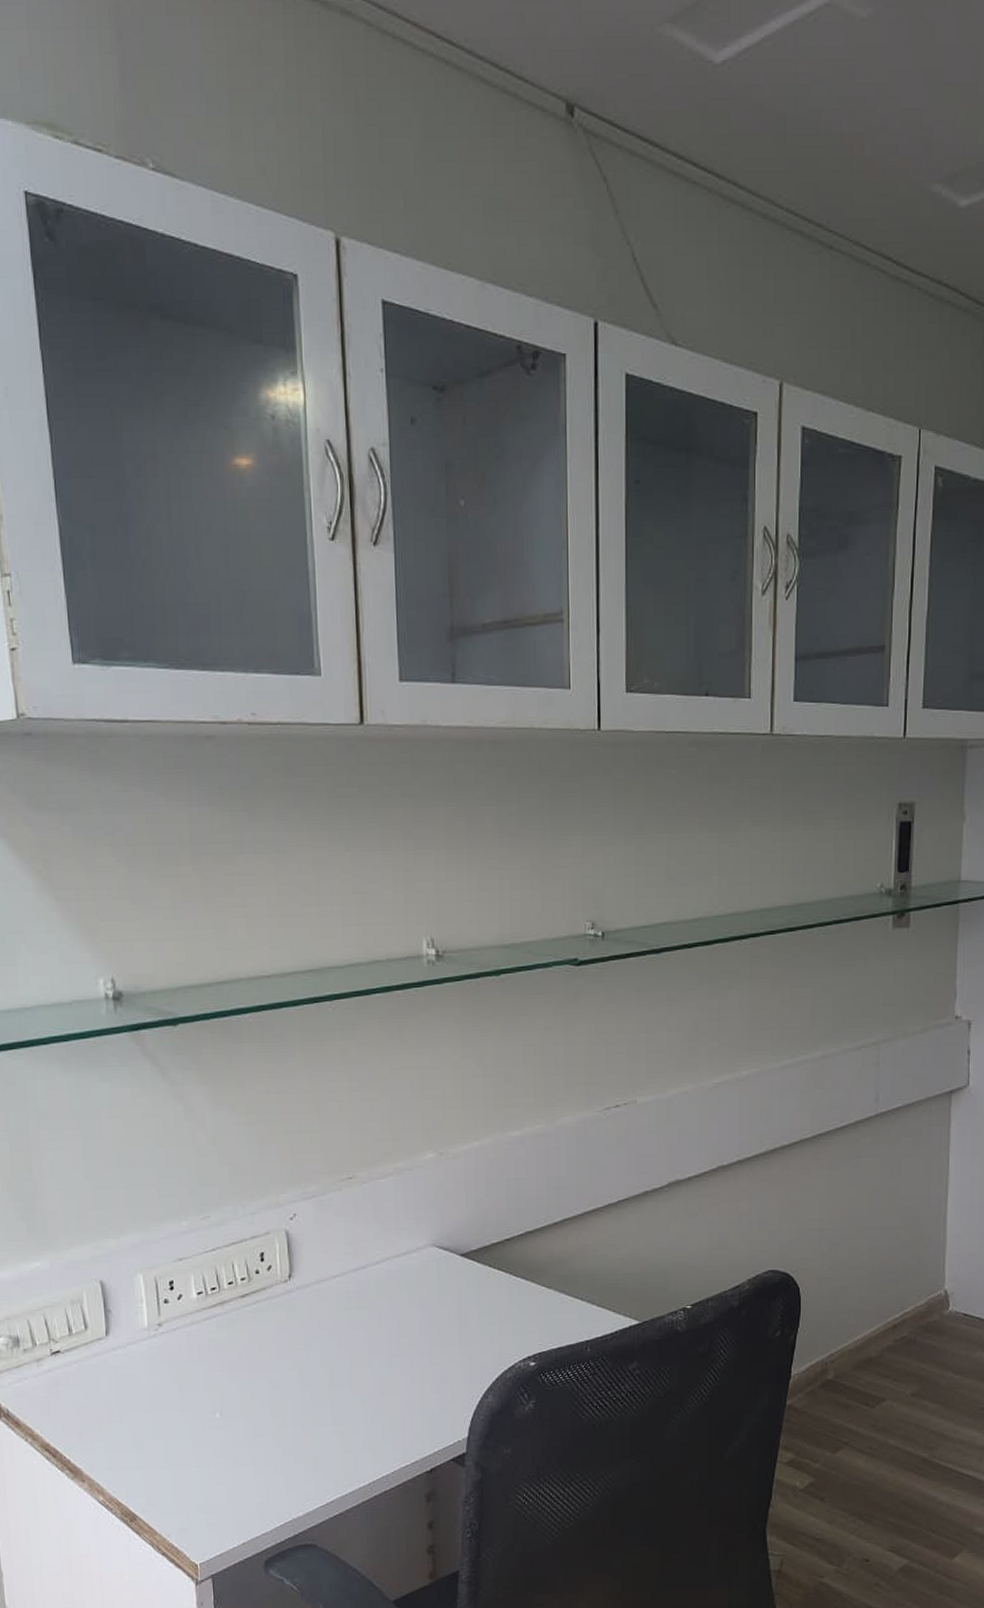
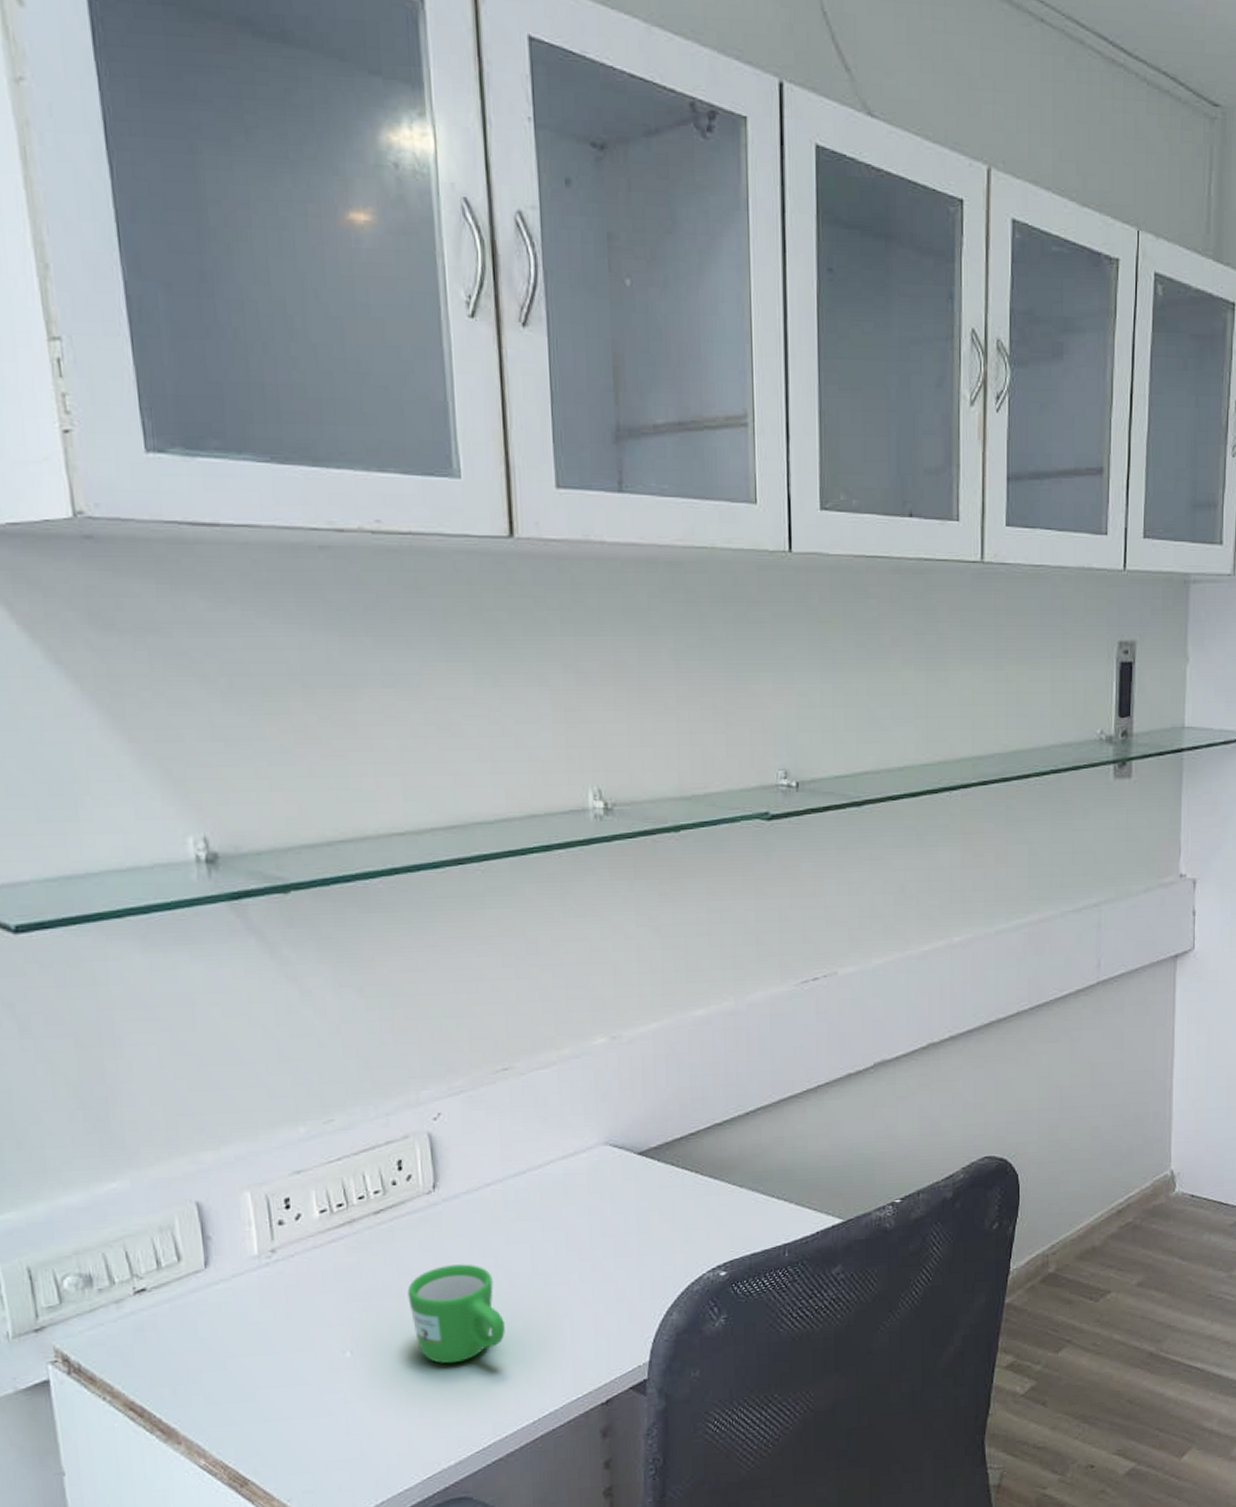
mug: none [267,1344,346,1429] -> present [407,1264,505,1364]

